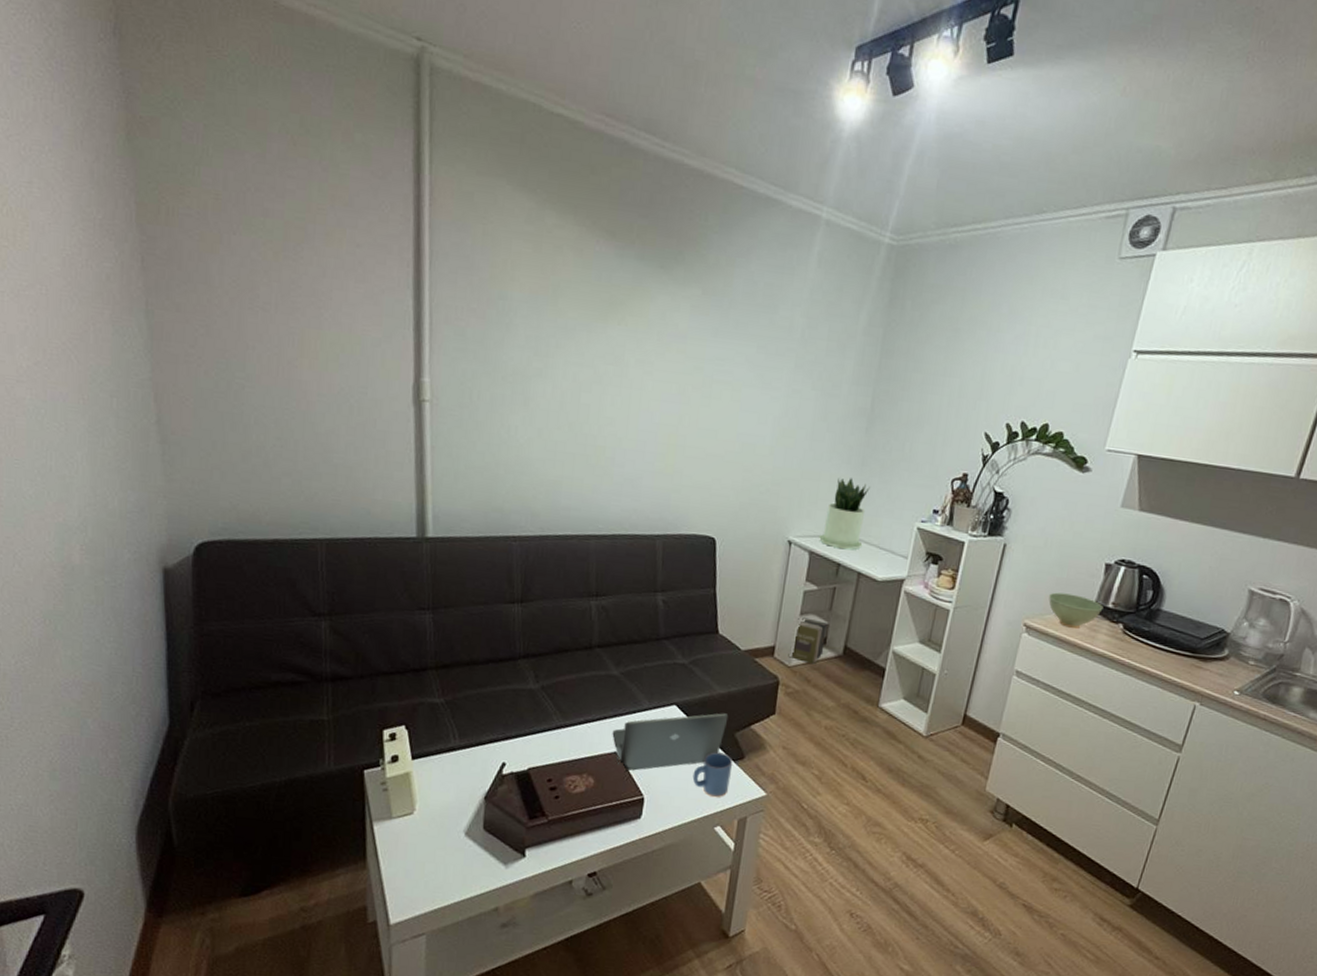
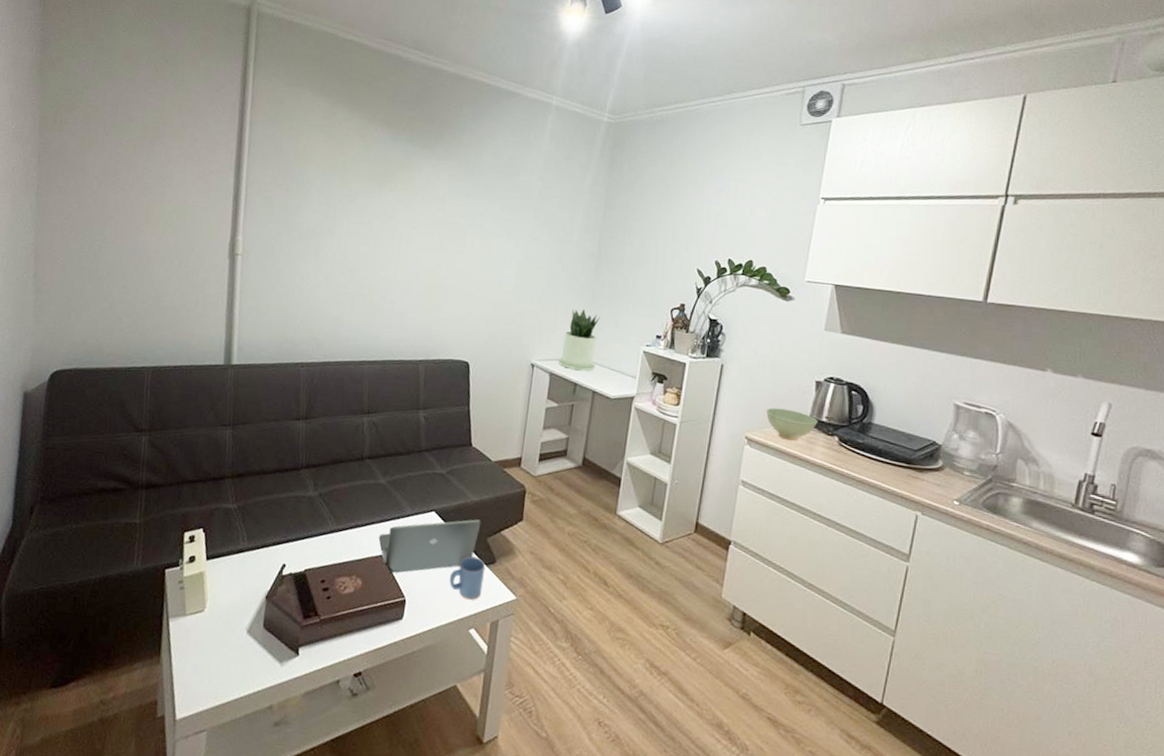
books: present [788,617,827,665] -> none [533,431,567,475]

